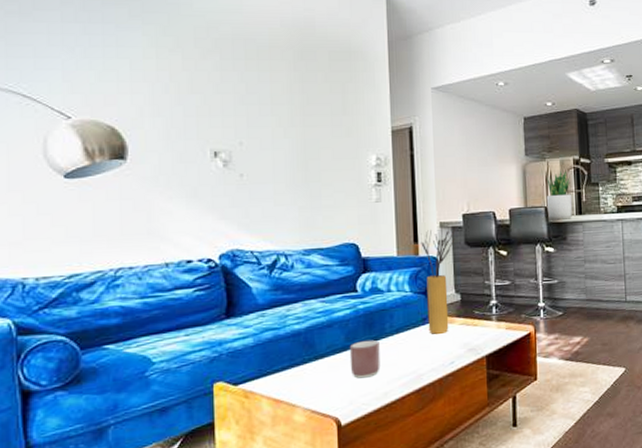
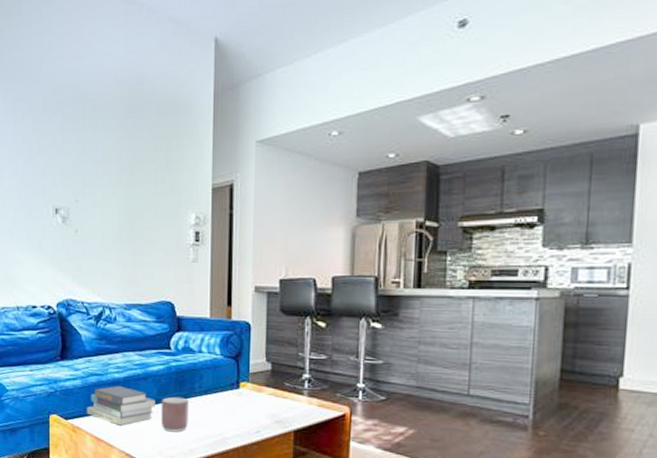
books: none [260,337,343,381] -> present [86,385,156,426]
vase: present [421,225,456,334] -> none [234,290,272,401]
planter: present [546,171,572,220] -> none [377,236,410,293]

